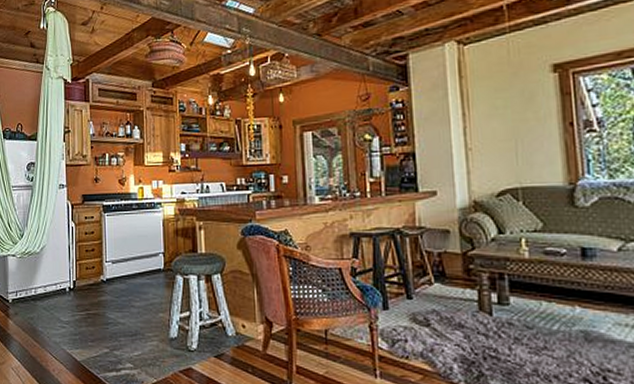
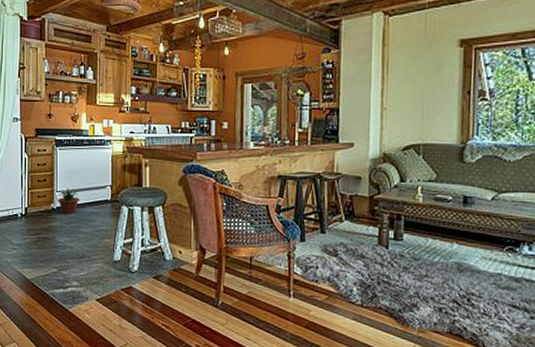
potted plant: none [102,257,131,287] -> present [53,187,81,215]

